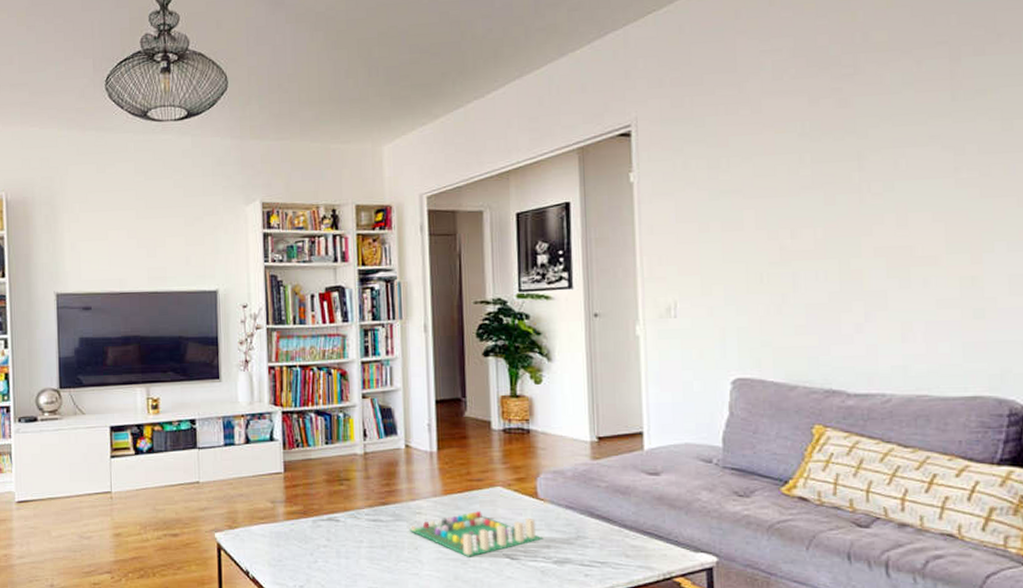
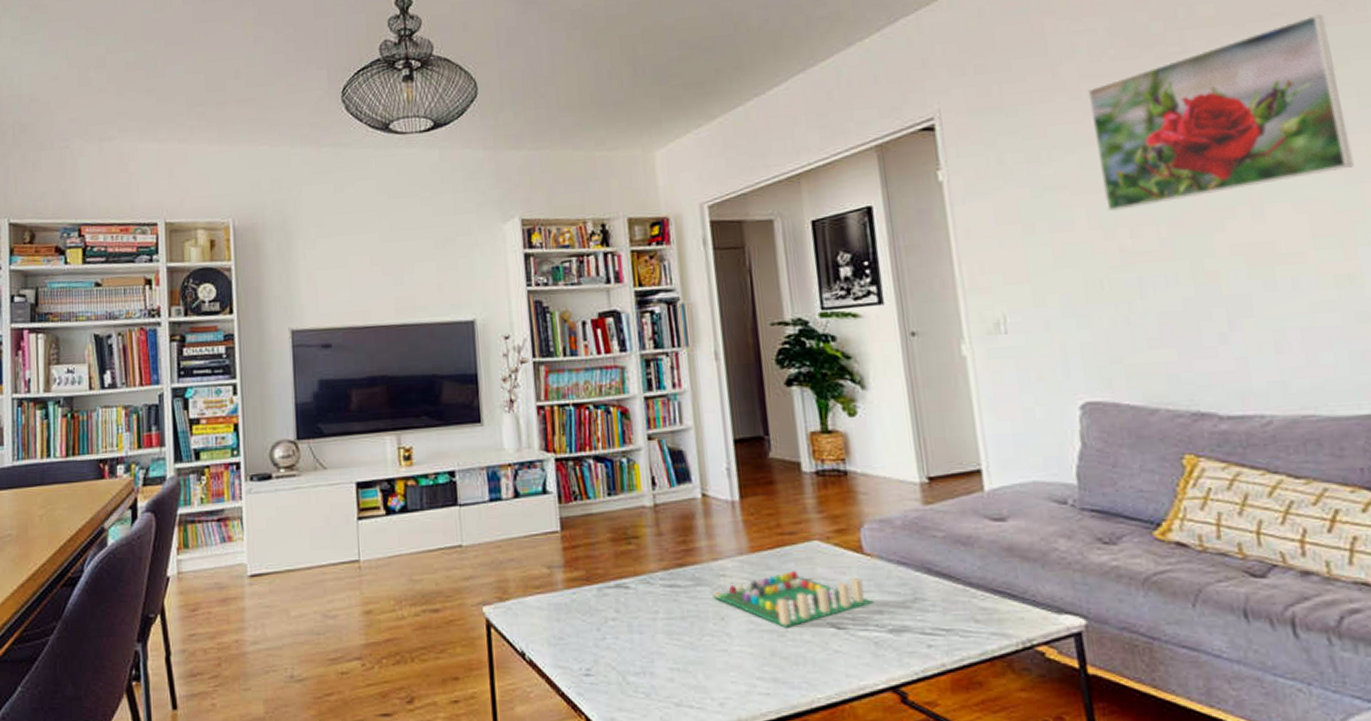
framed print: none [767,43,990,215] -> present [1087,13,1354,212]

